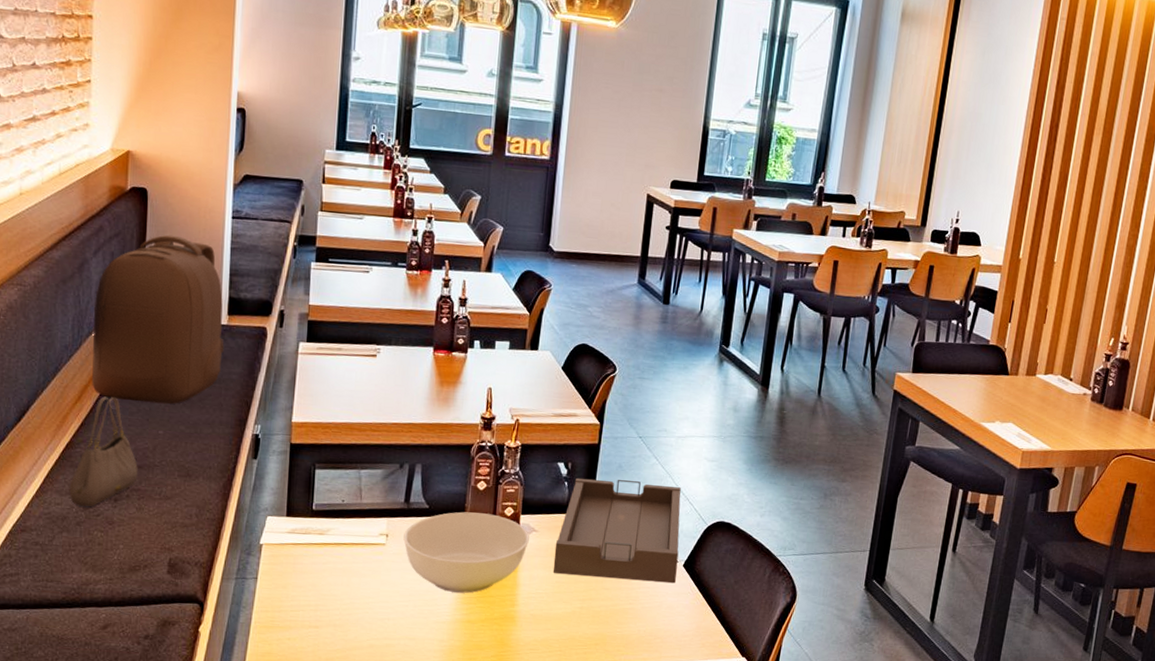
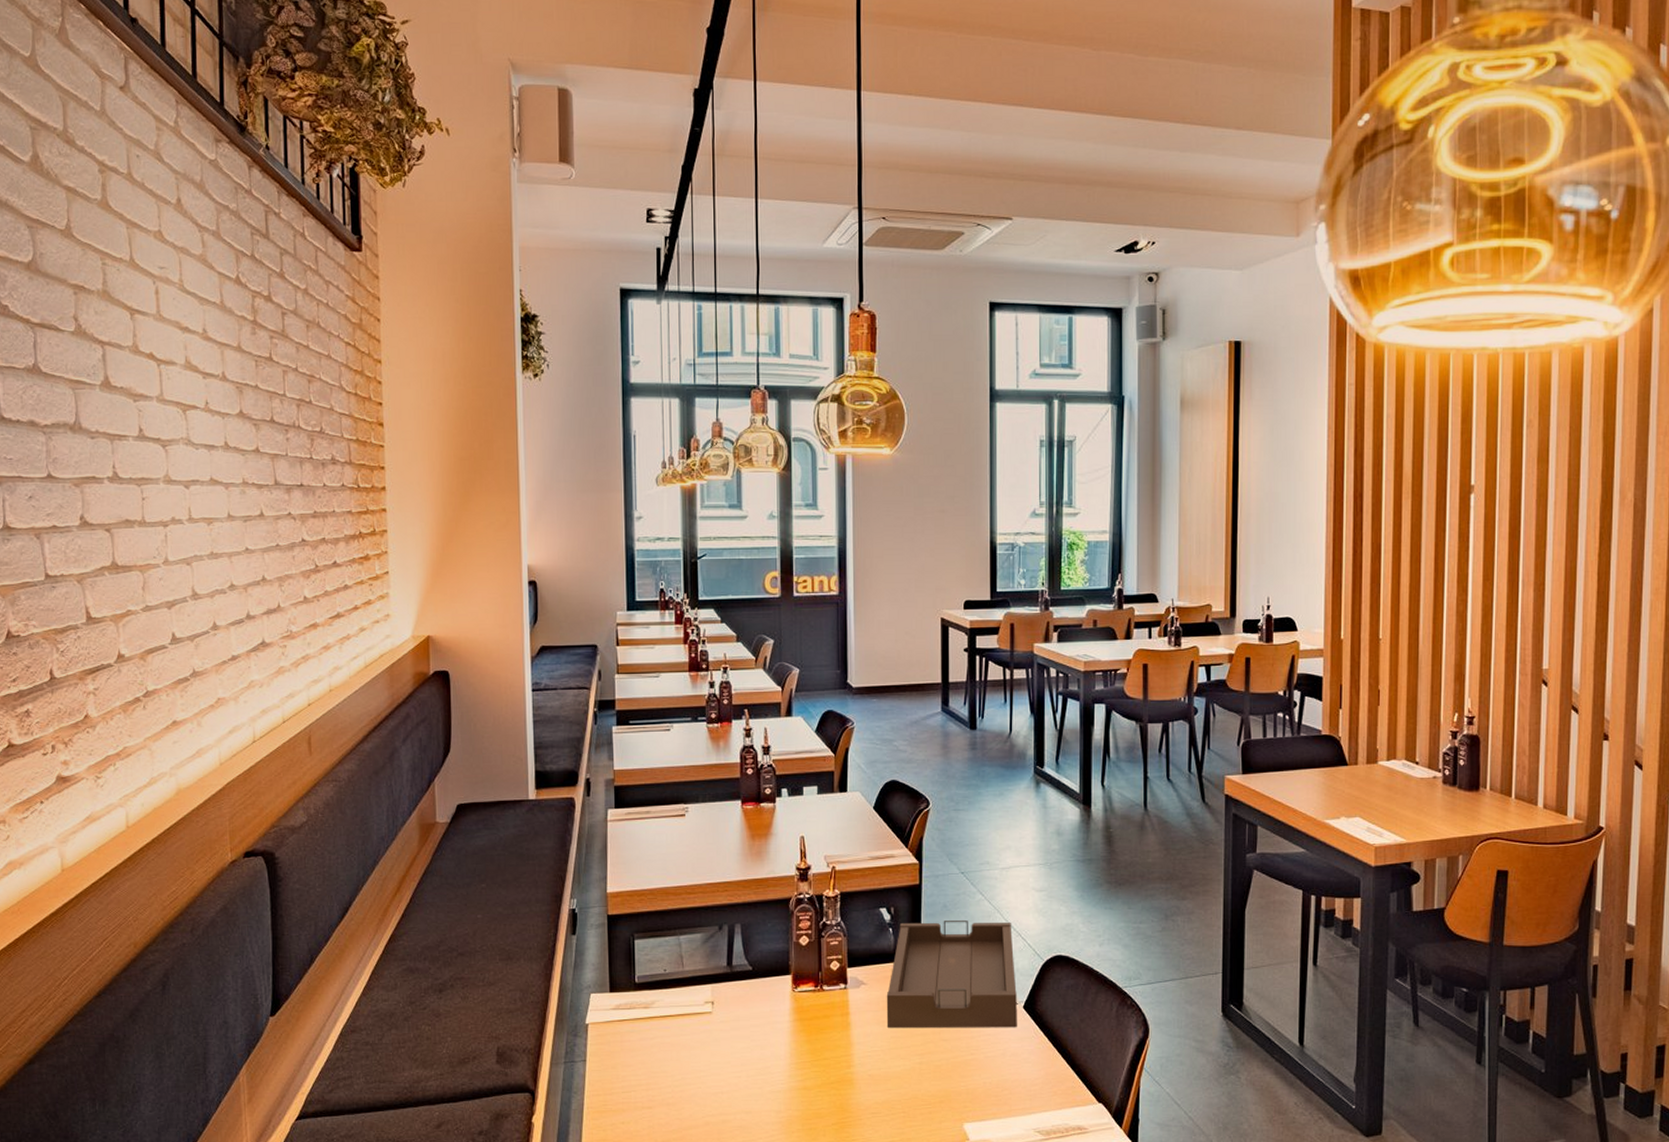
handbag: present [69,396,138,507] -> none [394,885,460,1001]
backpack: present [92,235,224,405] -> none [407,714,535,887]
bowl: present [403,511,529,593] -> none [729,970,858,1058]

